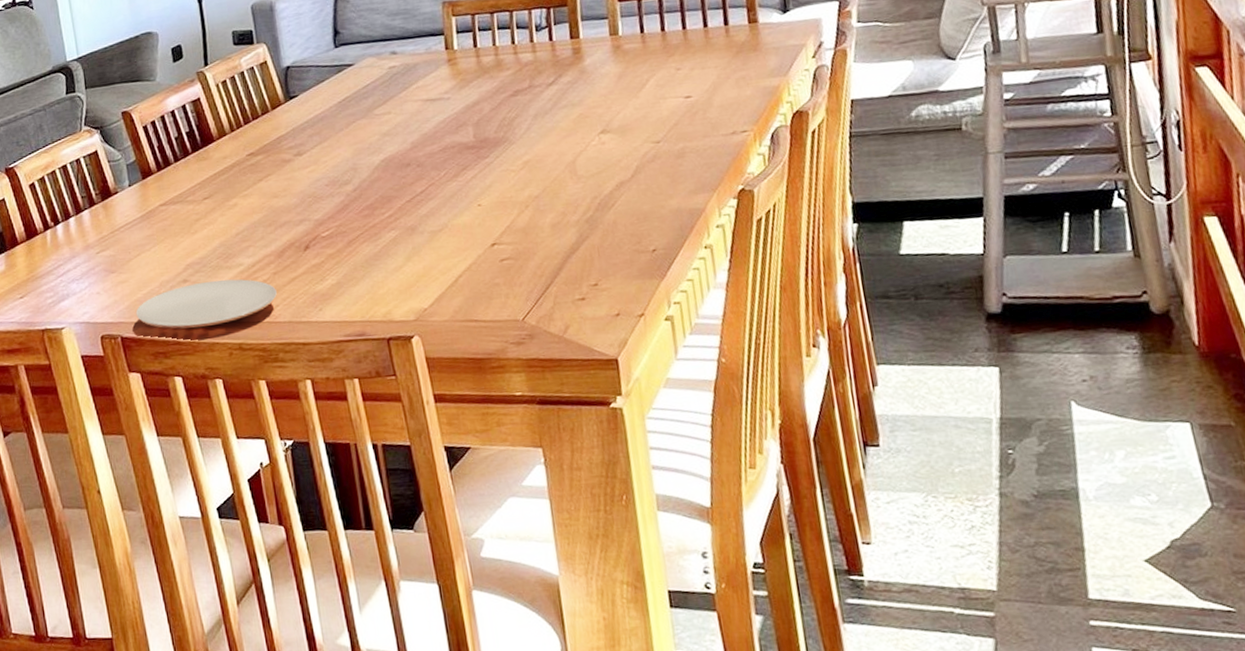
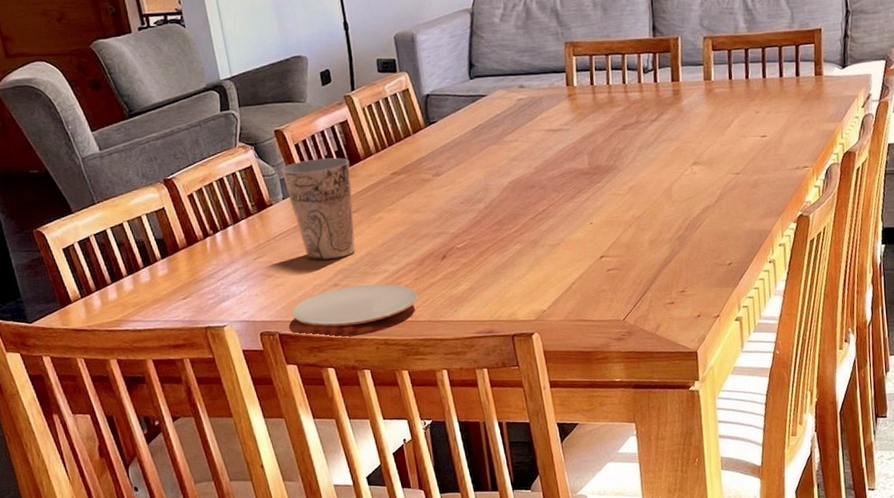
cup: none [127,139,208,254] -> present [281,157,356,261]

